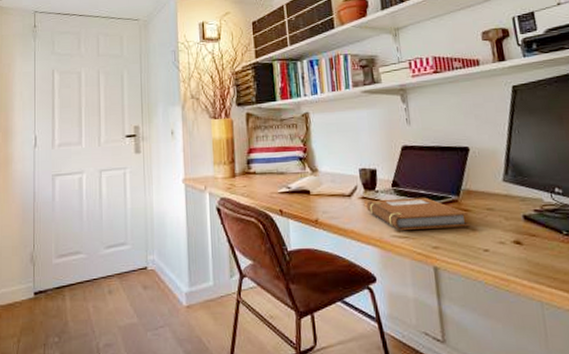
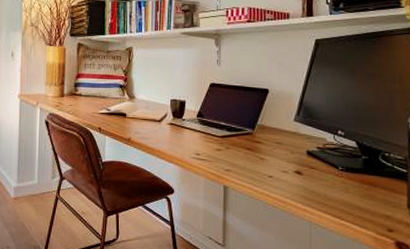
notebook: present [366,197,470,230] -> none [173,127,260,156]

